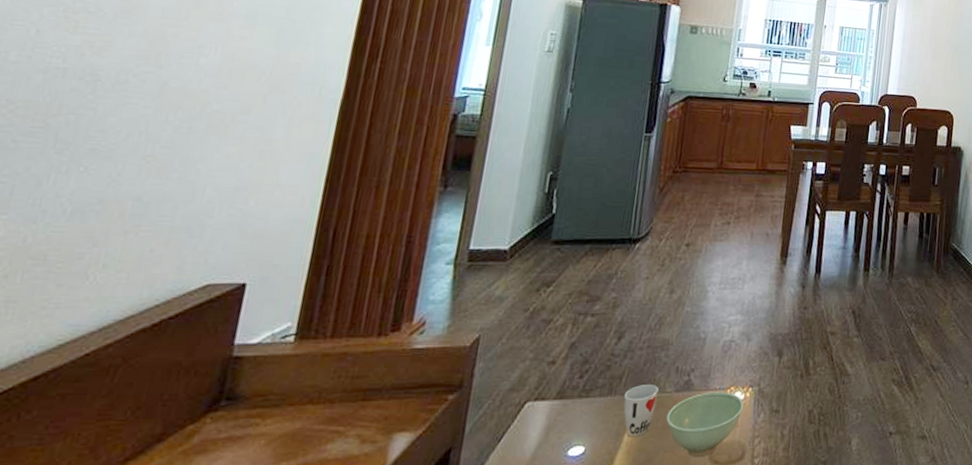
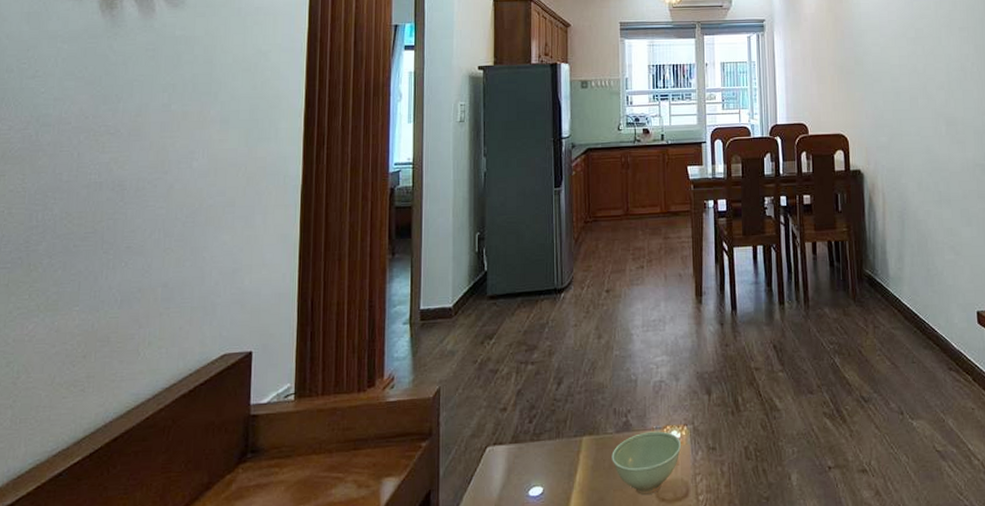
cup: present [623,385,659,437] -> none [571,427,601,477]

